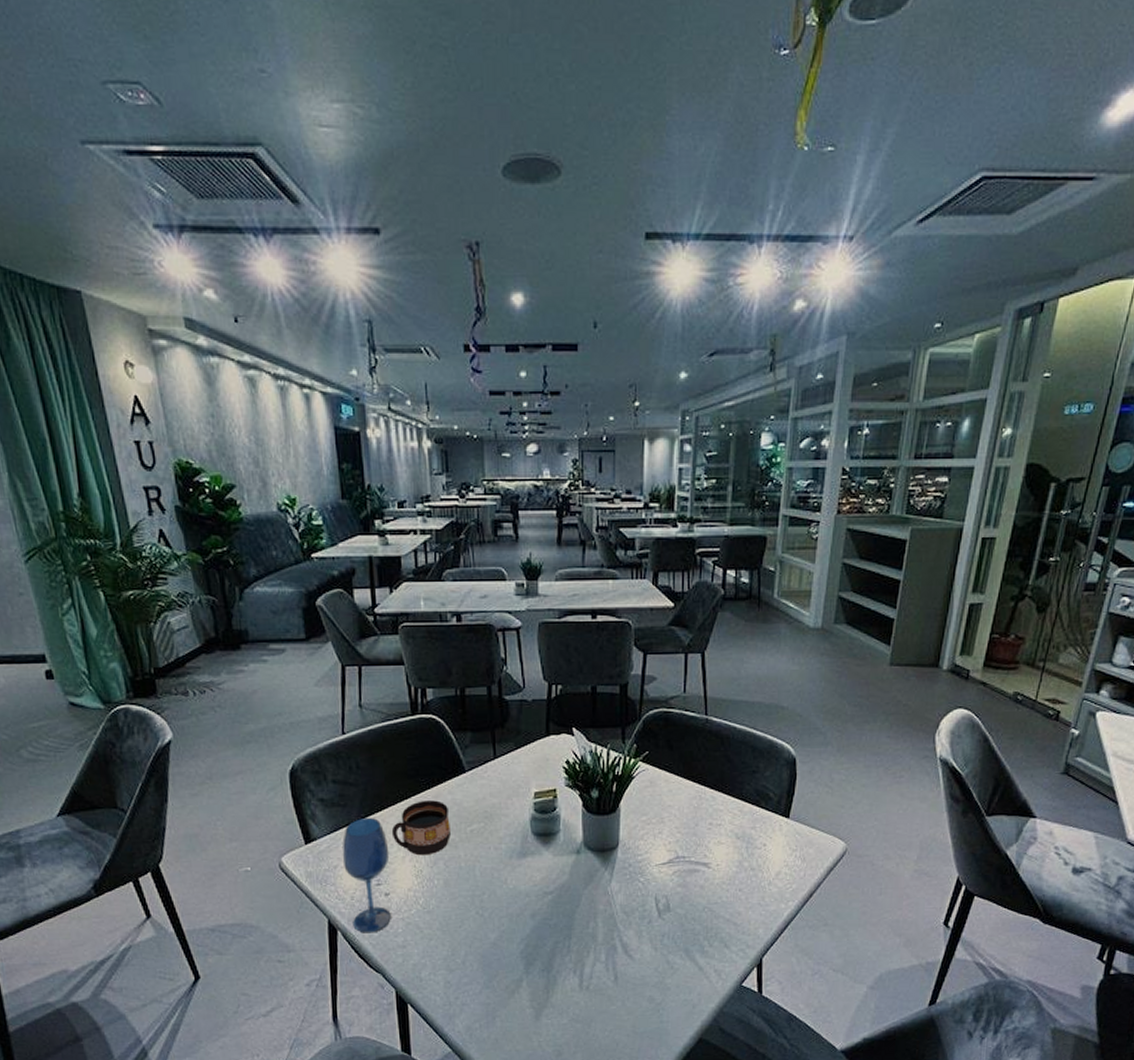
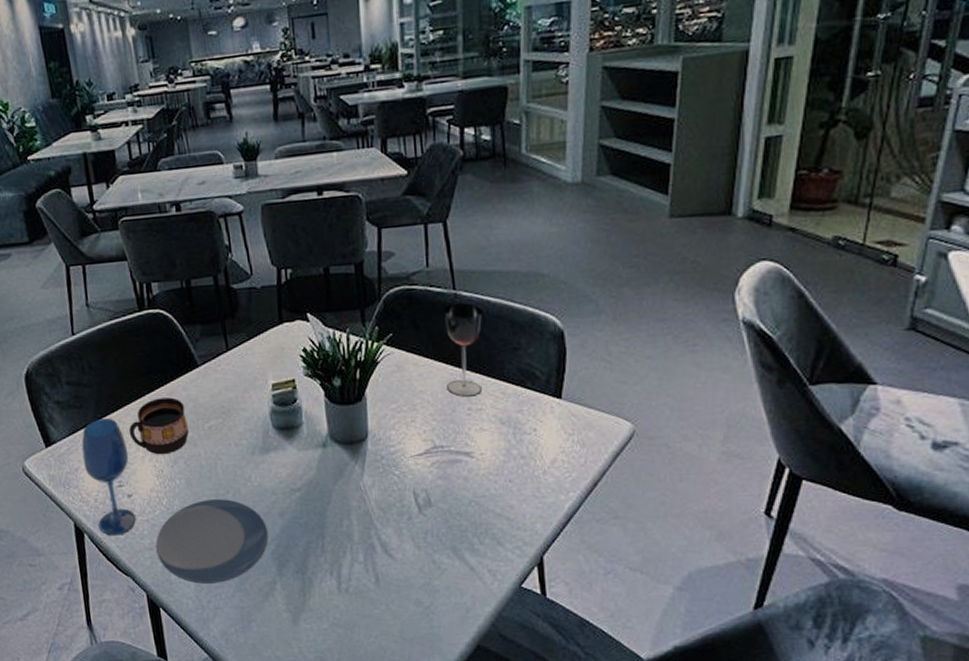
plate: none [409,900,519,981] -> present [155,499,269,584]
wineglass: none [692,728,729,813] -> present [443,303,483,397]

